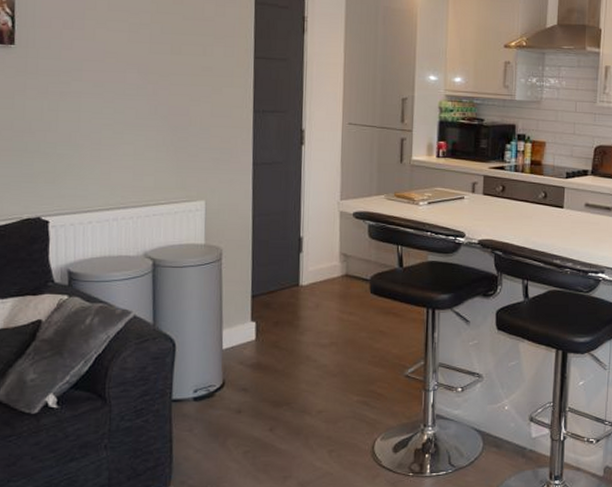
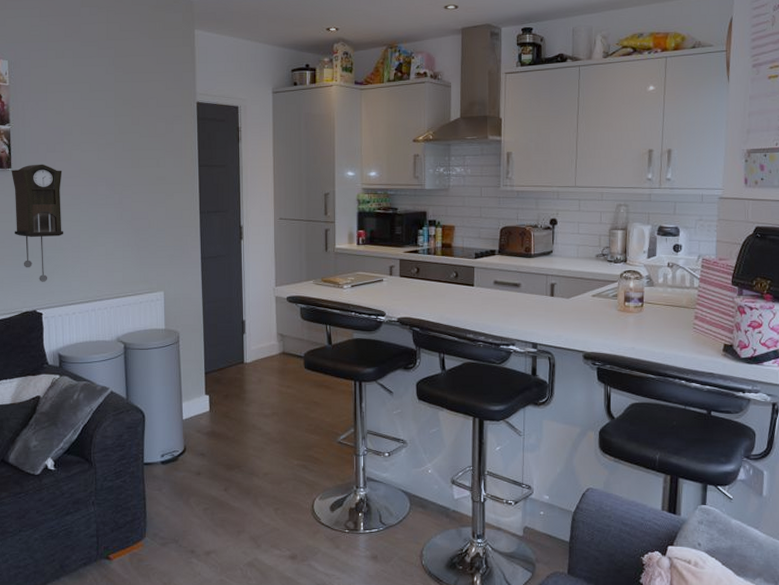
pendulum clock: none [14,42,82,184] -> present [11,164,64,282]

